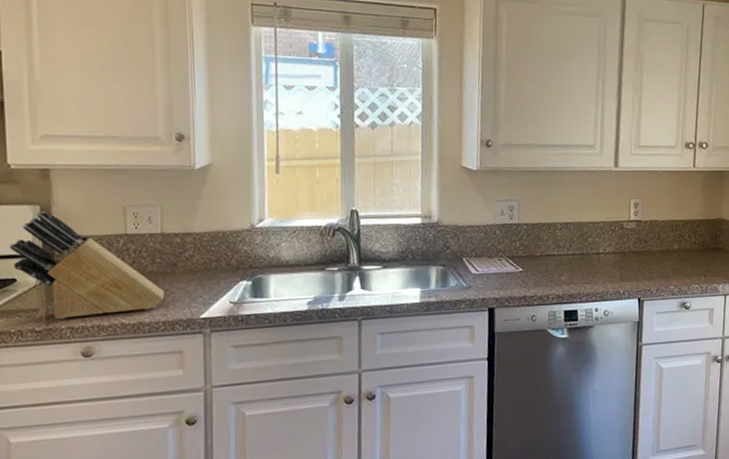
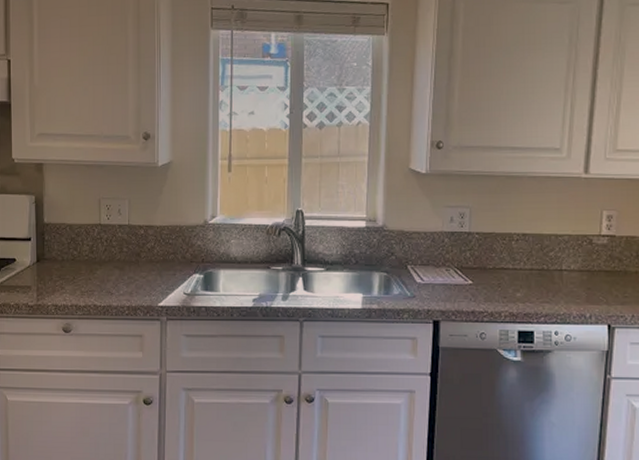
knife block: present [8,210,165,319] -> none [11,200,130,297]

